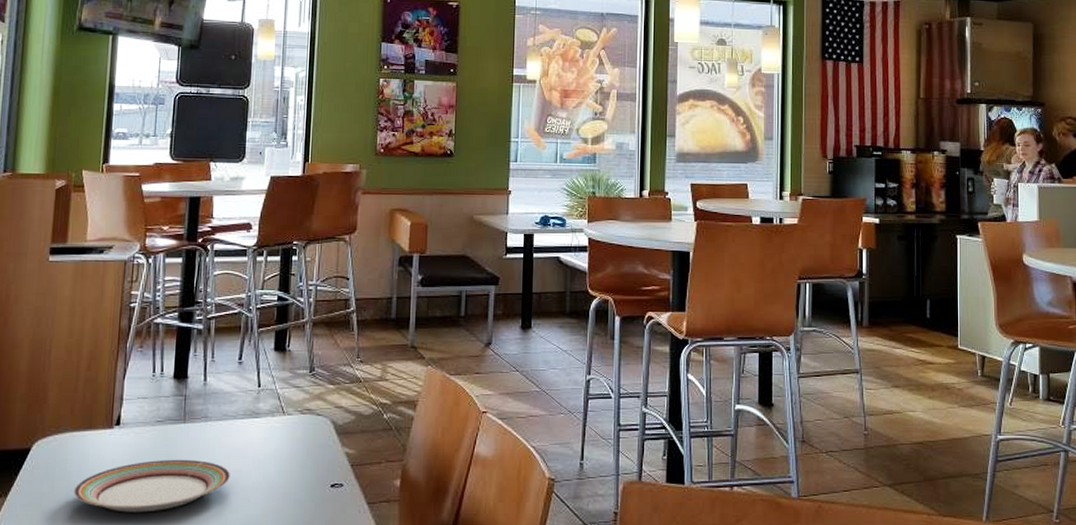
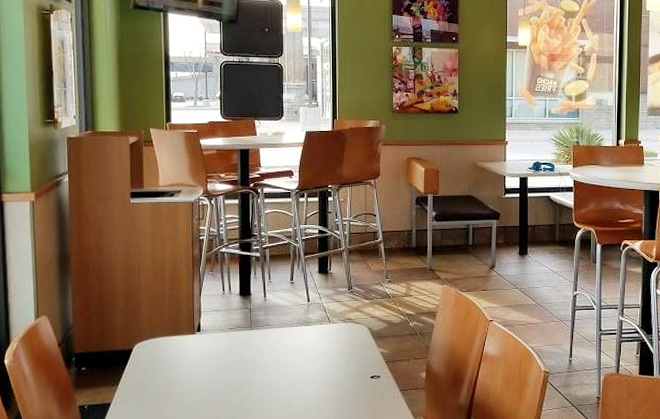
plate: present [73,459,230,513] -> none [169,357,291,397]

